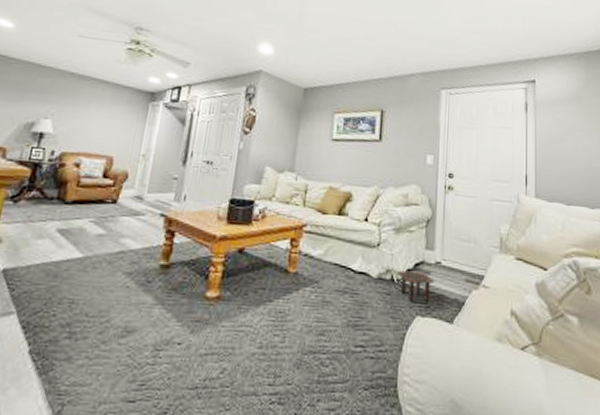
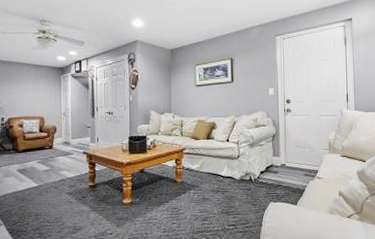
side table: present [397,270,435,303] -> none [253,172,282,193]

